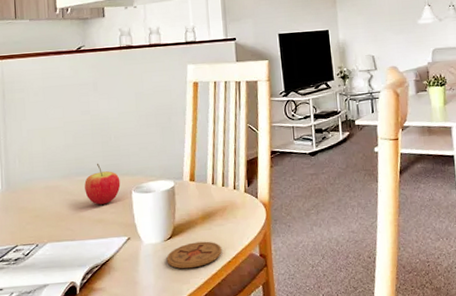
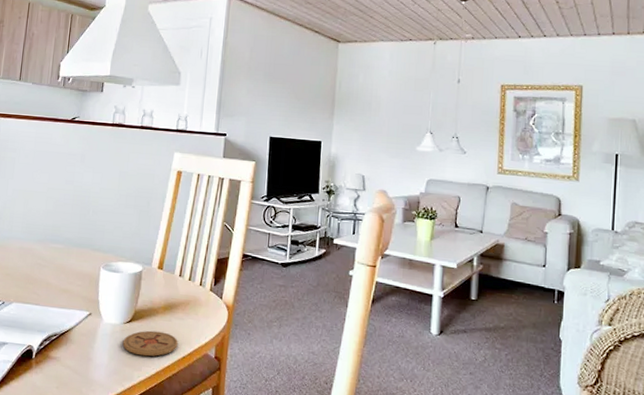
apple: present [84,163,121,205] -> none [56,233,91,276]

